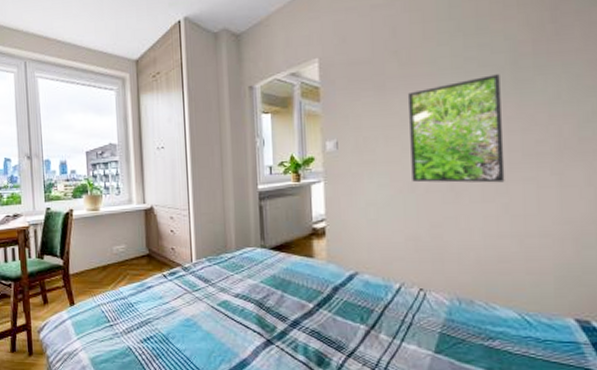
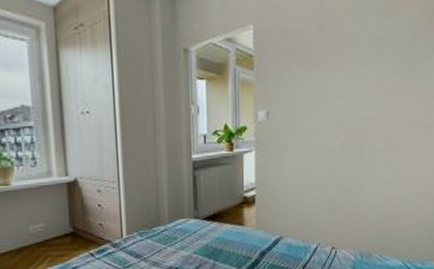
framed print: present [407,74,505,183] -> none [329,55,402,152]

